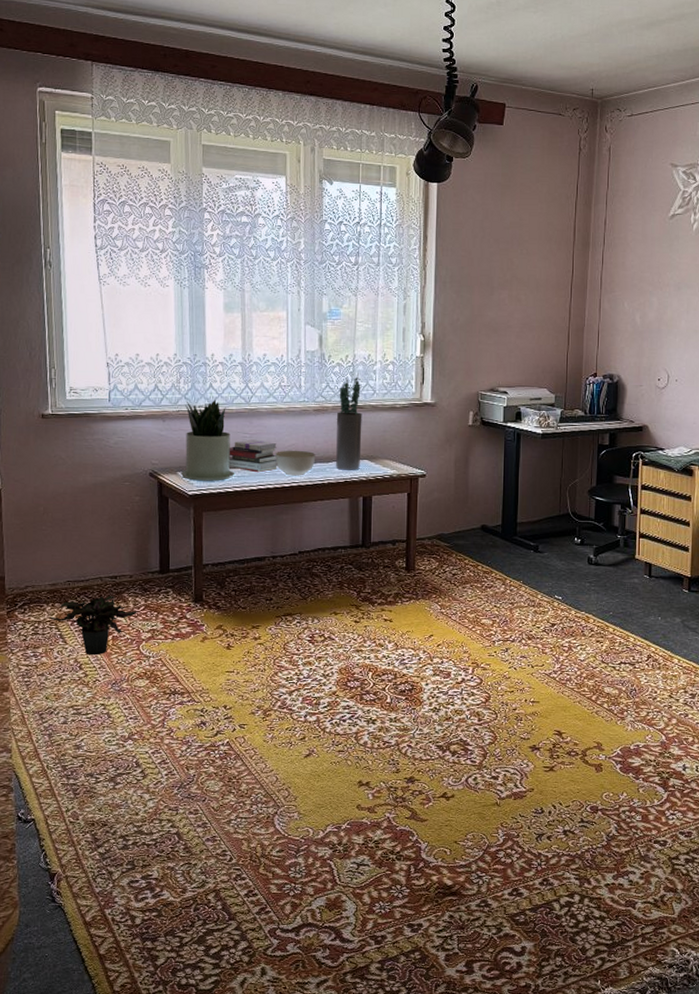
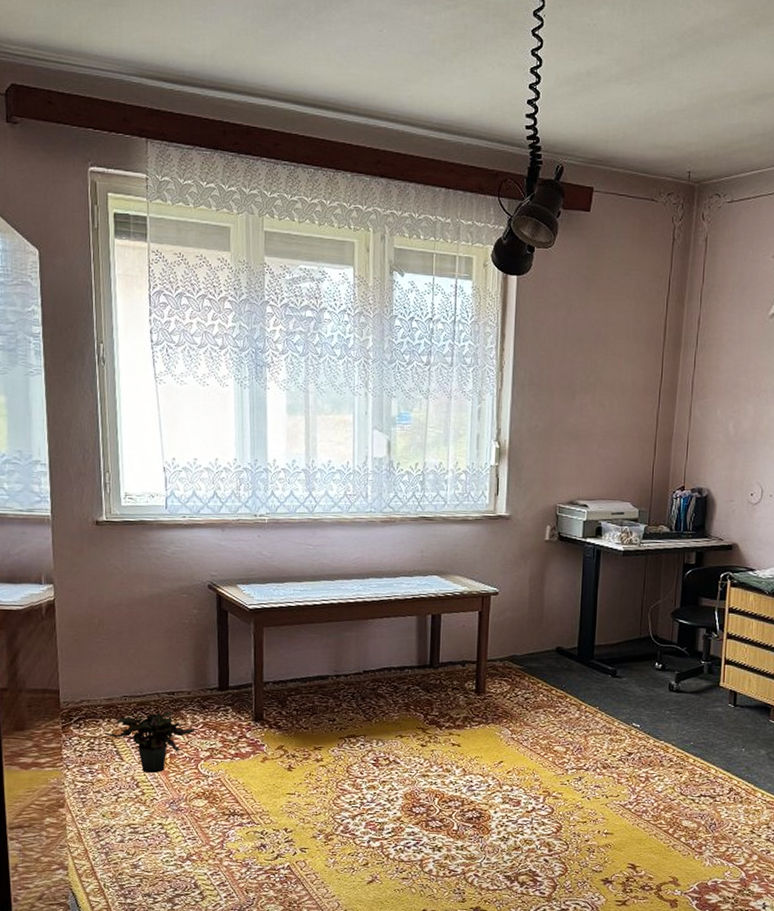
planter: present [180,400,235,481] -> none [240,509,298,595]
books: present [228,439,278,473] -> none [290,551,342,587]
bowl: present [275,450,316,476] -> none [340,563,383,592]
vase: present [335,373,362,470] -> none [403,482,432,586]

